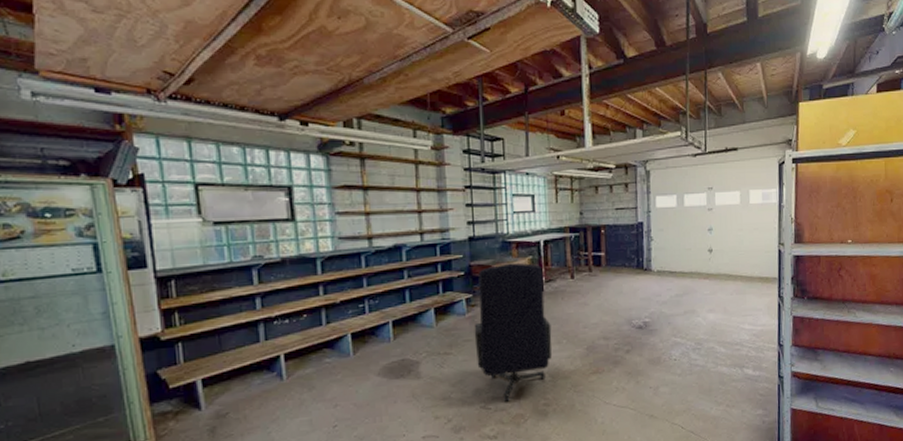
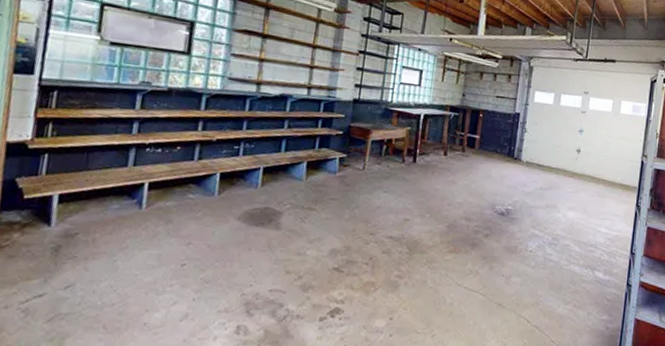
office chair: present [474,262,552,402] -> none [338,130,419,267]

